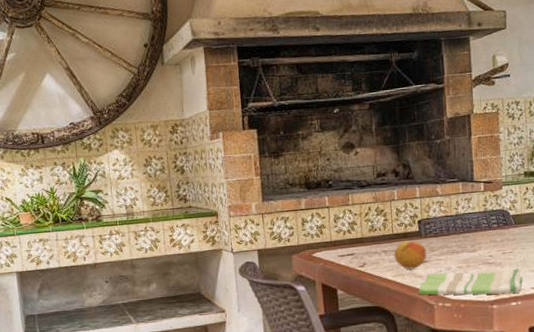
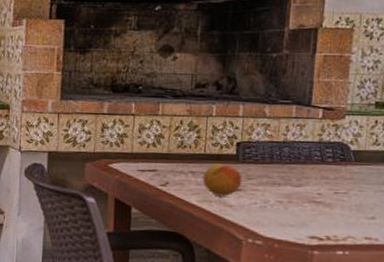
dish towel: present [419,268,524,295] -> none [226,204,356,241]

